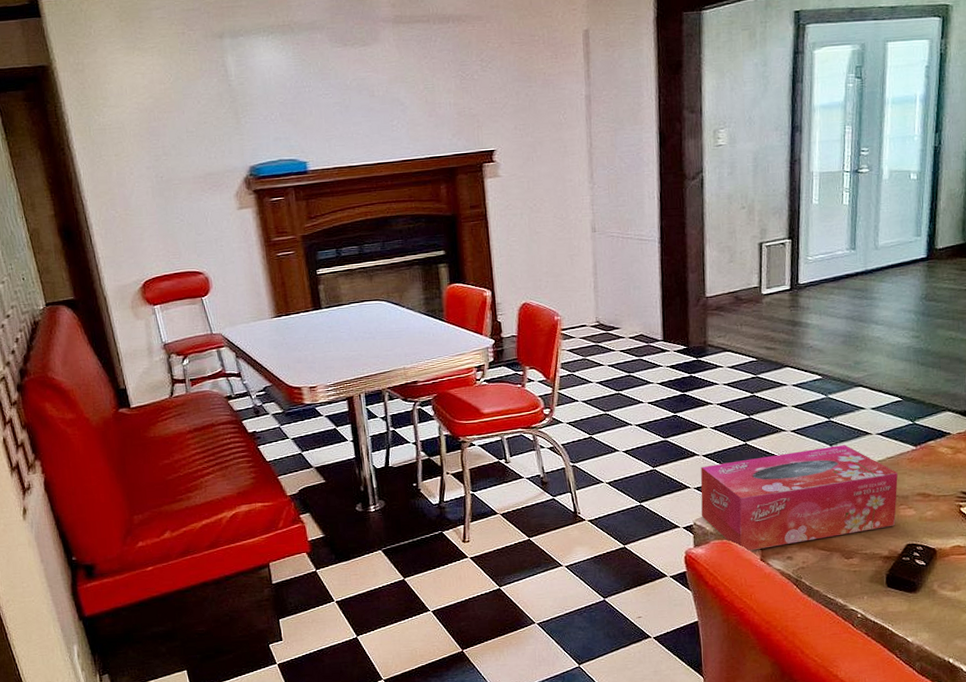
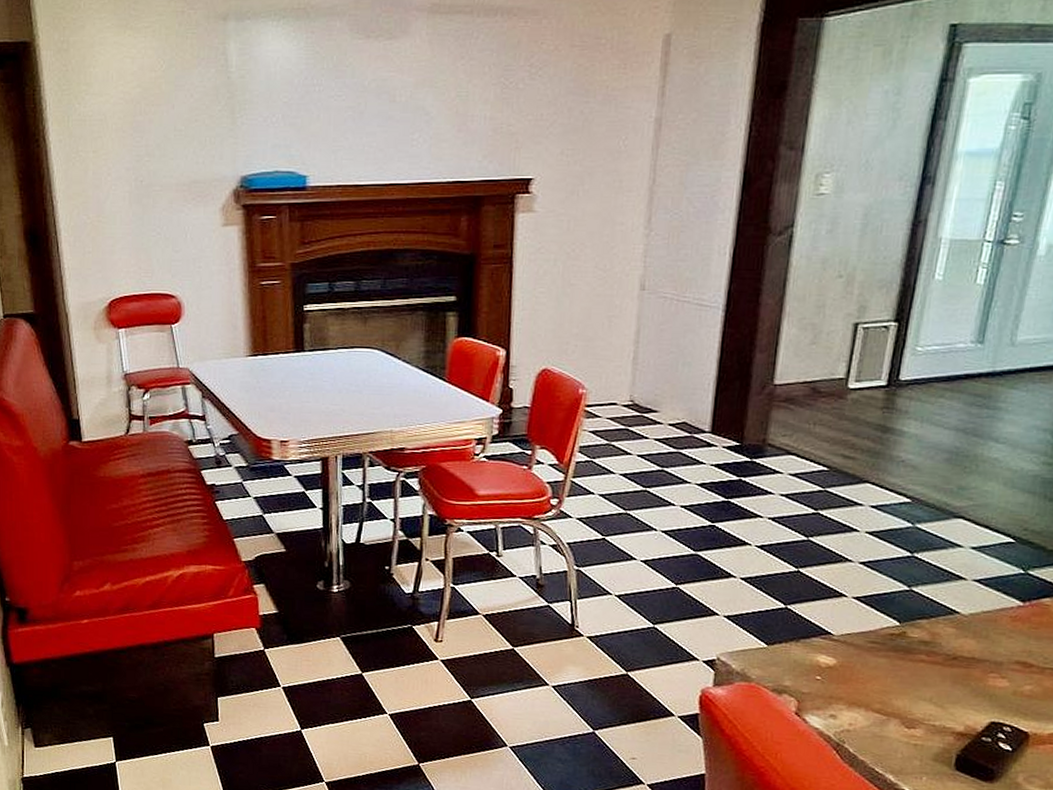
tissue box: present [700,445,898,552] -> none [728,587,994,701]

